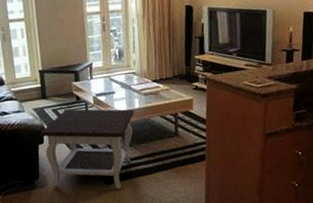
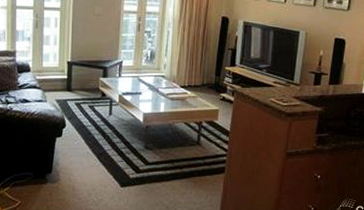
side table: present [40,109,135,189] -> none [60,105,159,193]

